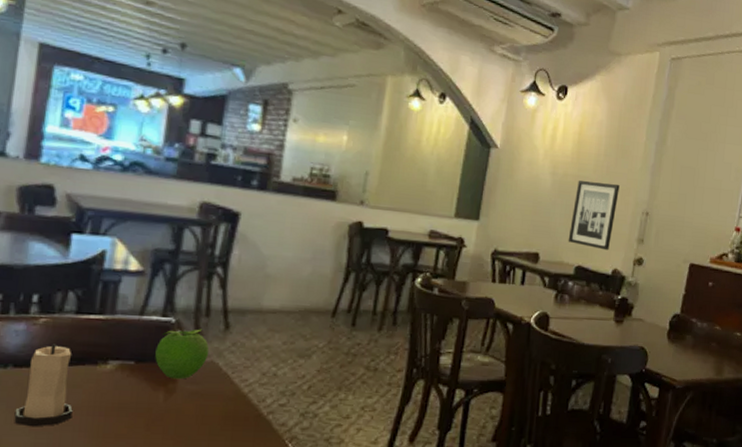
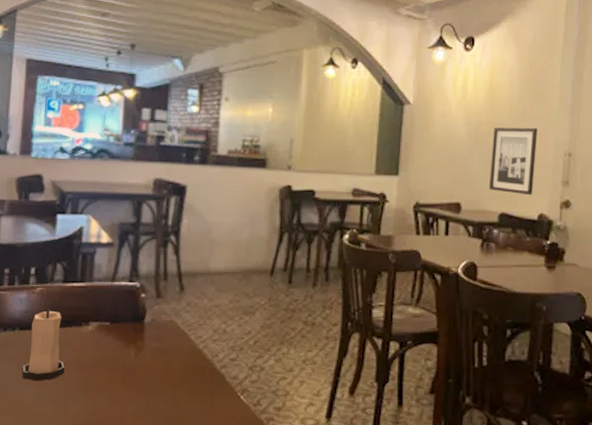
fruit: present [155,328,210,380] -> none [126,291,169,338]

